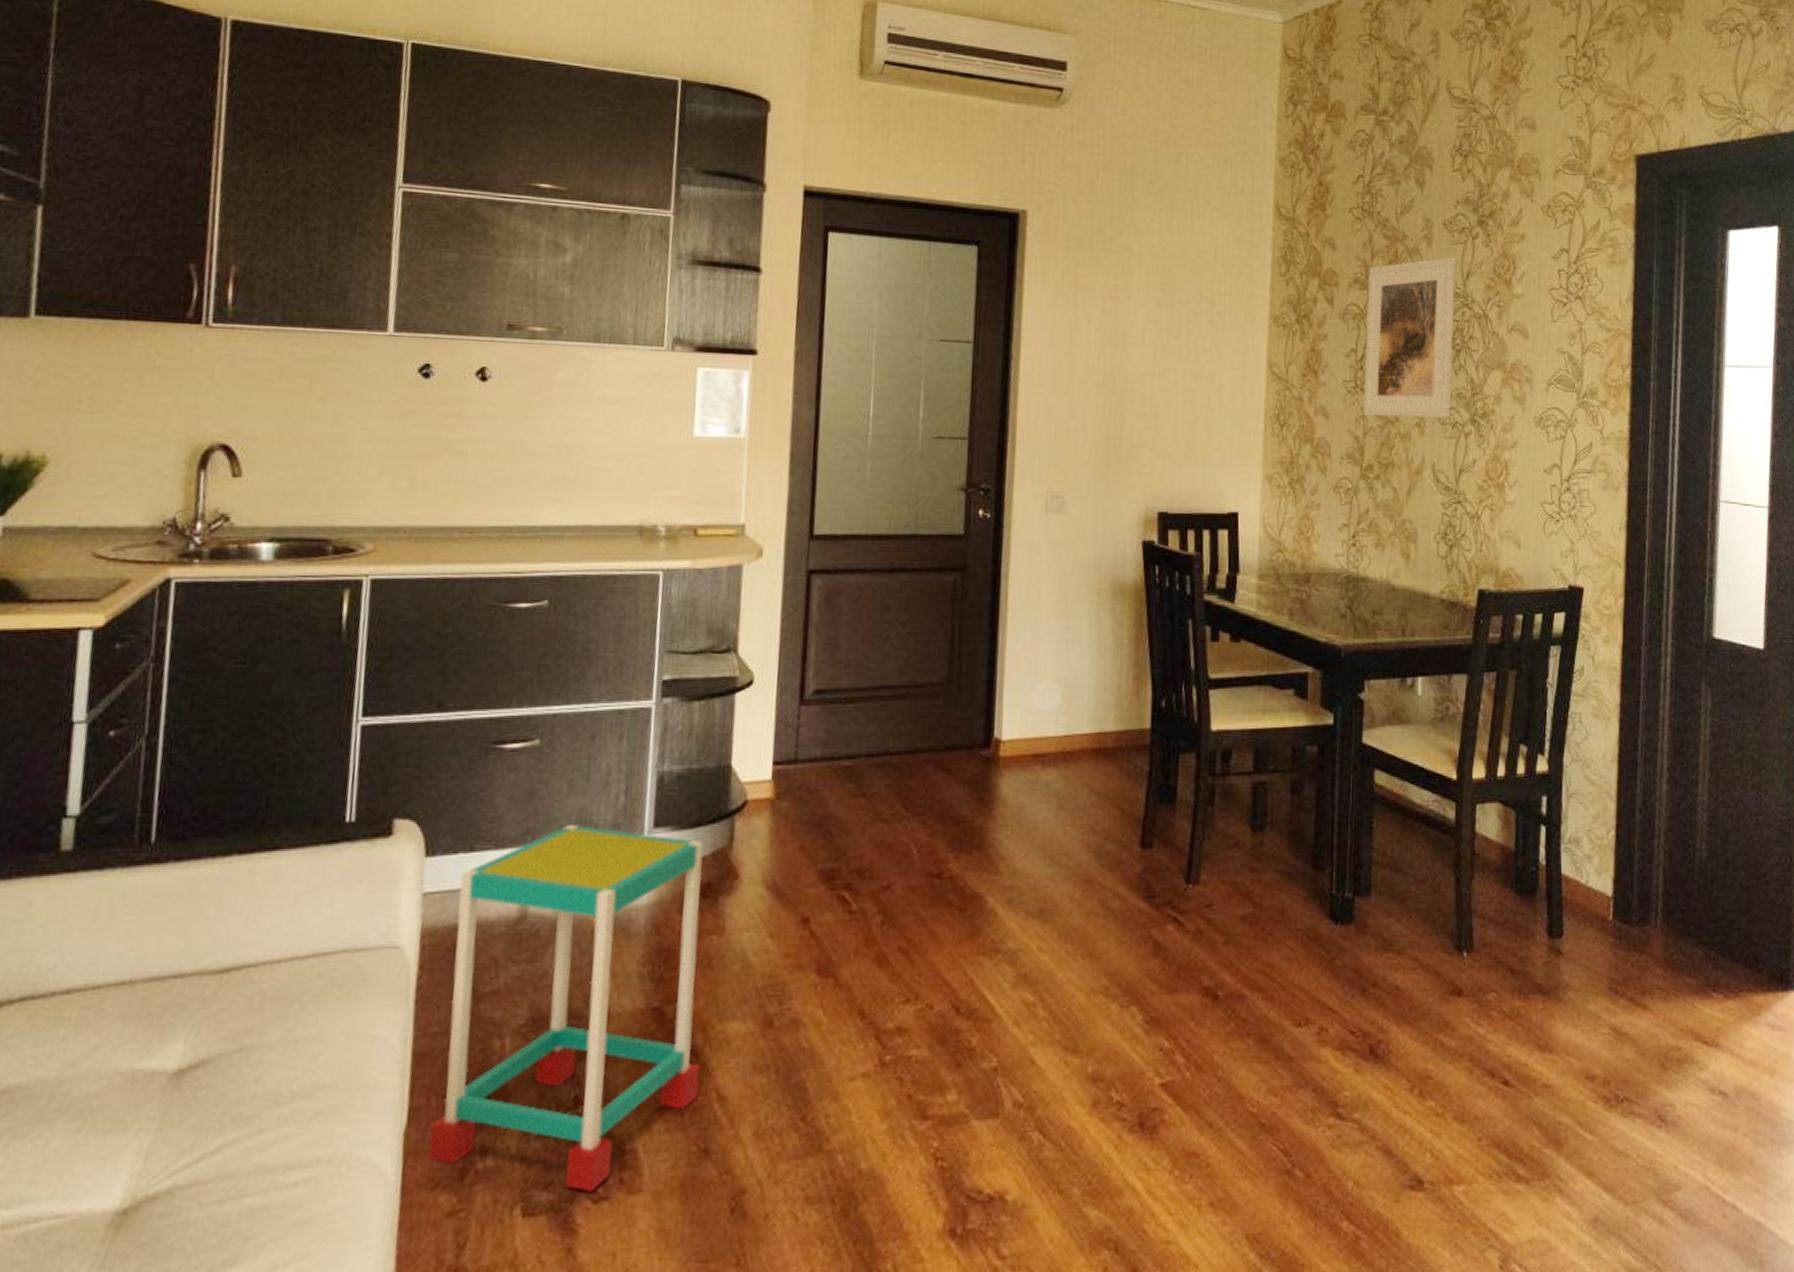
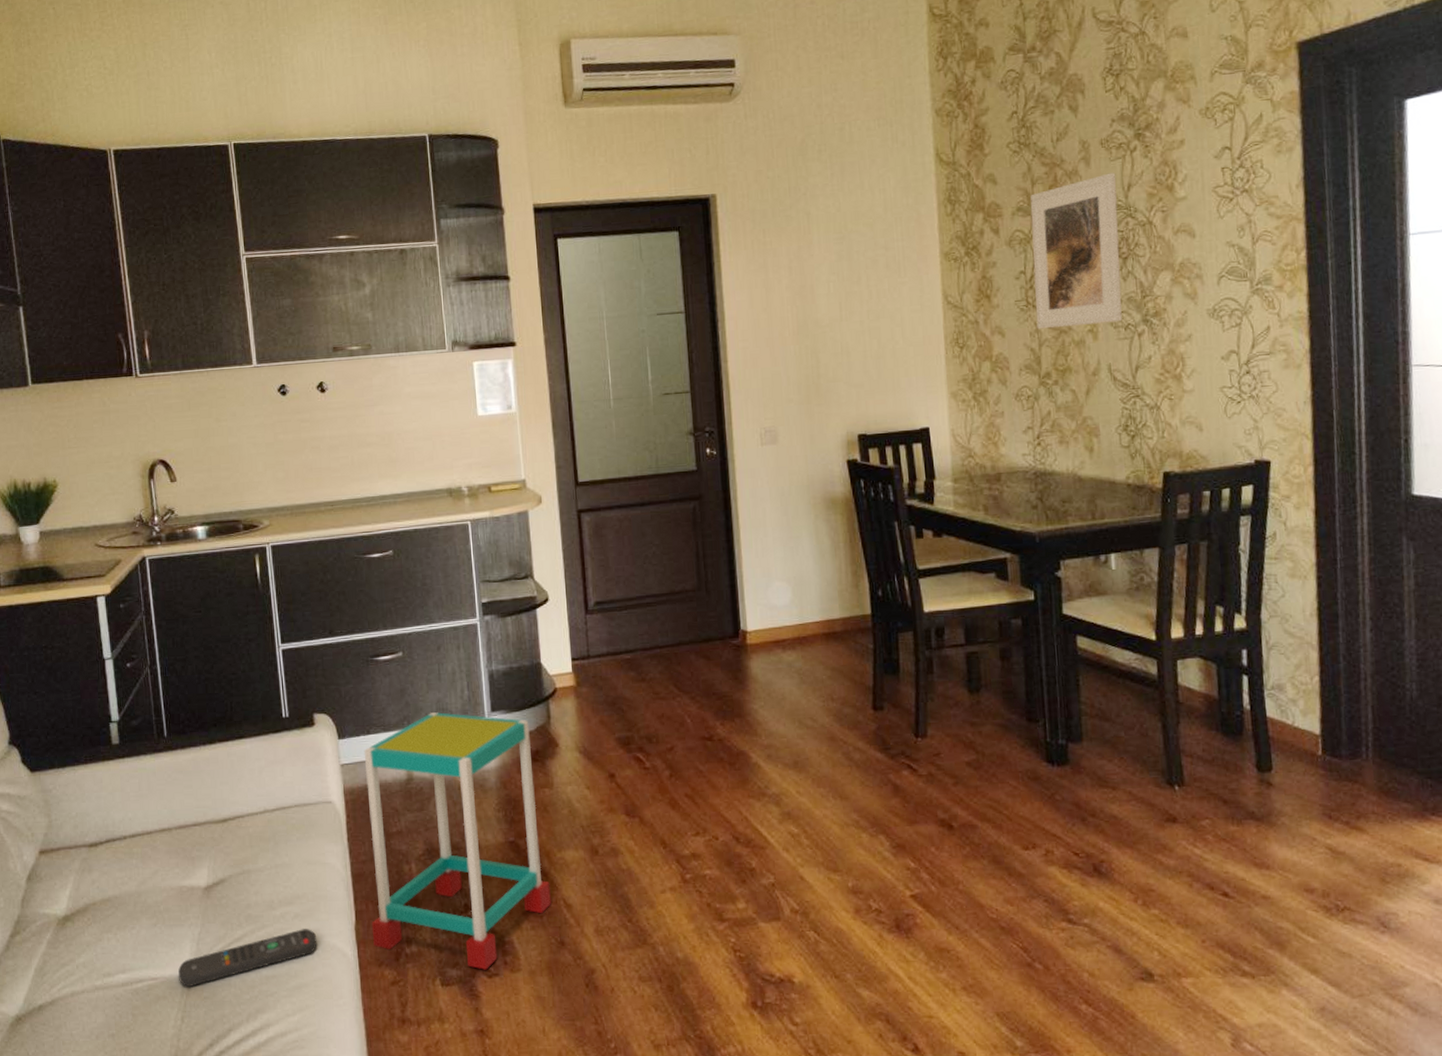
remote control: none [102,1134,343,1227] -> present [178,929,317,987]

